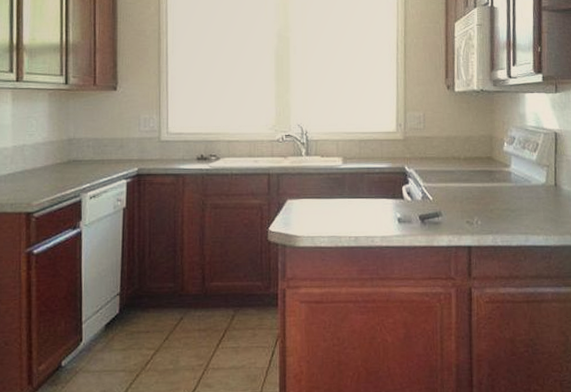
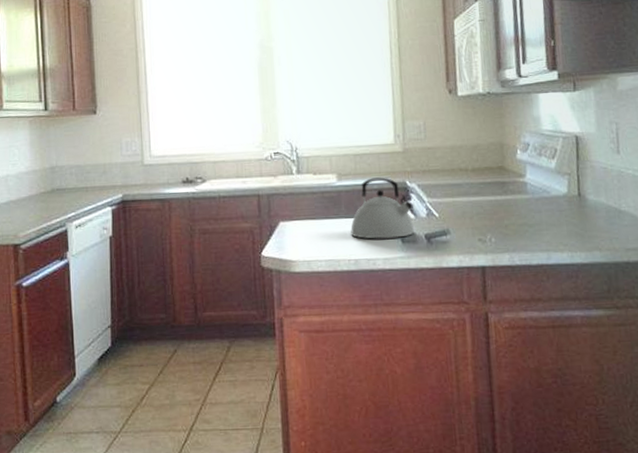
kettle: none [353,162,410,219] -> present [351,177,414,239]

